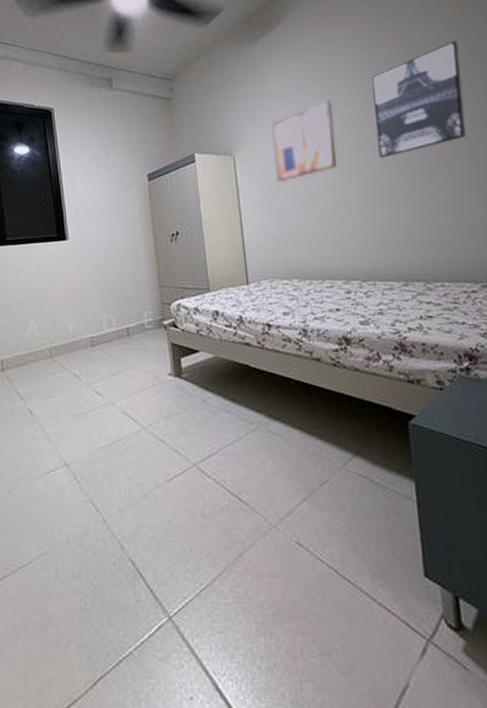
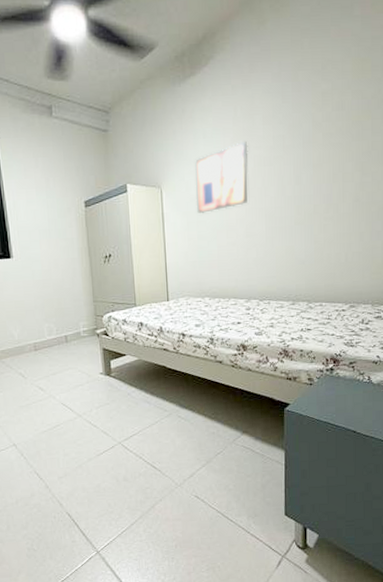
wall art: present [371,41,466,159] -> none [282,95,356,197]

